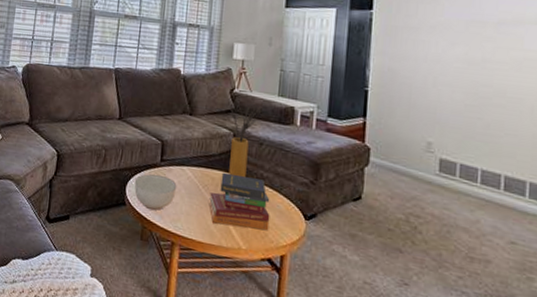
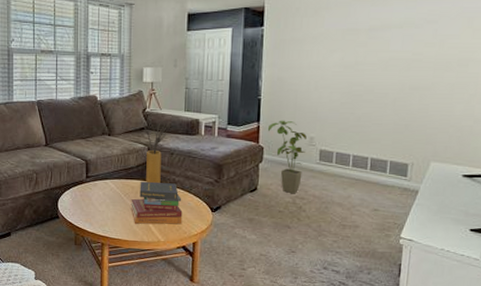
bowl: present [134,174,177,211] -> none [65,189,102,220]
house plant: none [375,117,423,210] -> present [267,120,307,194]

